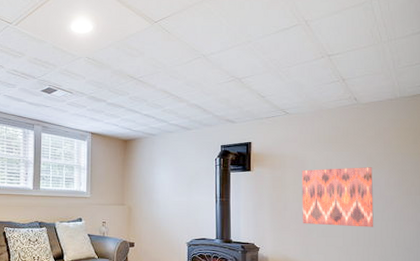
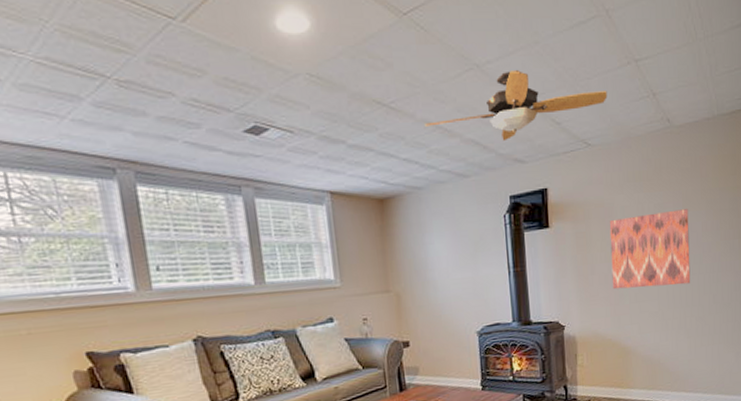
ceiling fan: none [162,59,304,107] -> present [425,70,608,142]

